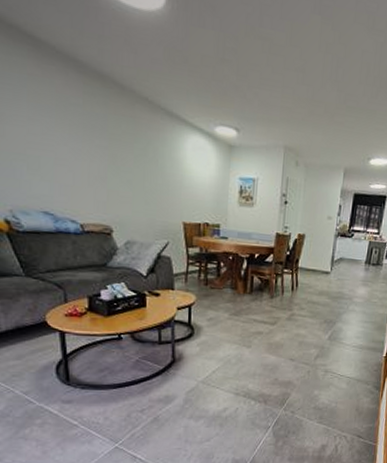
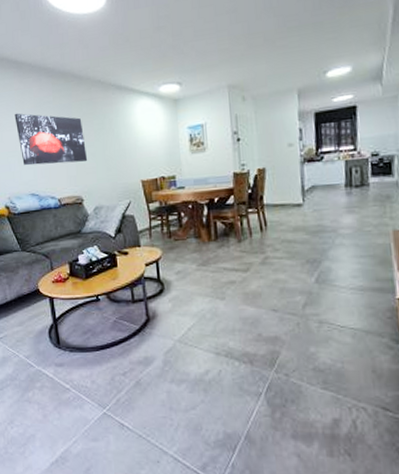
wall art: none [25,105,123,188] -> present [14,113,88,166]

